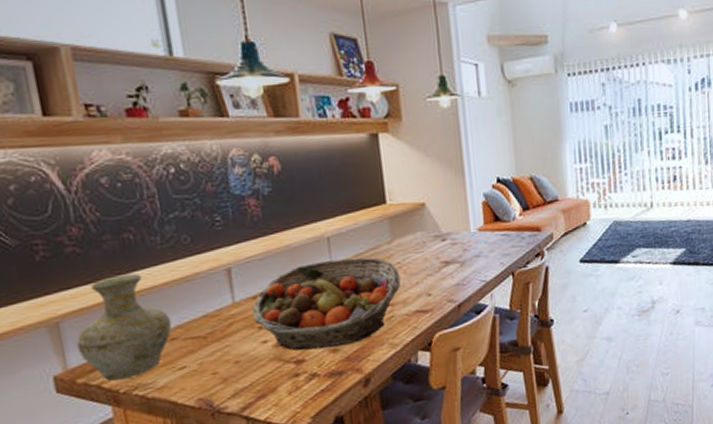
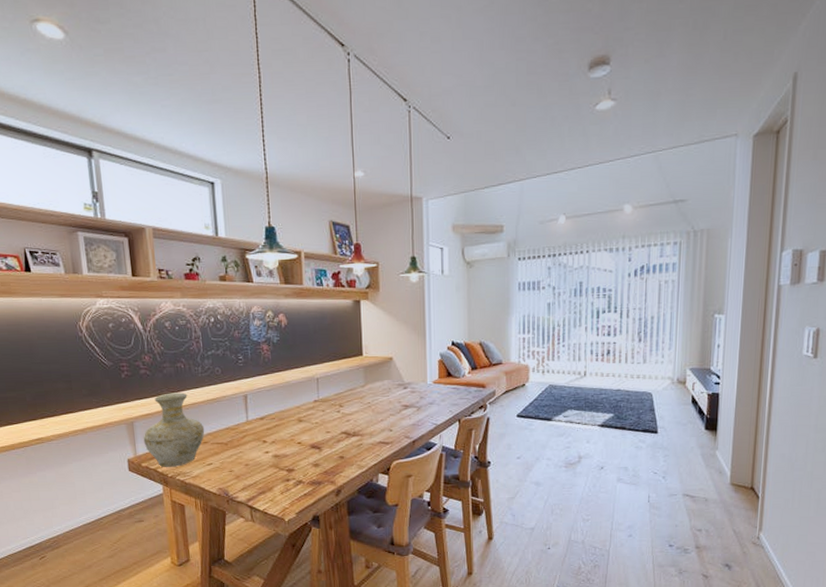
fruit basket: present [251,256,401,351] -> none [259,395,370,463]

